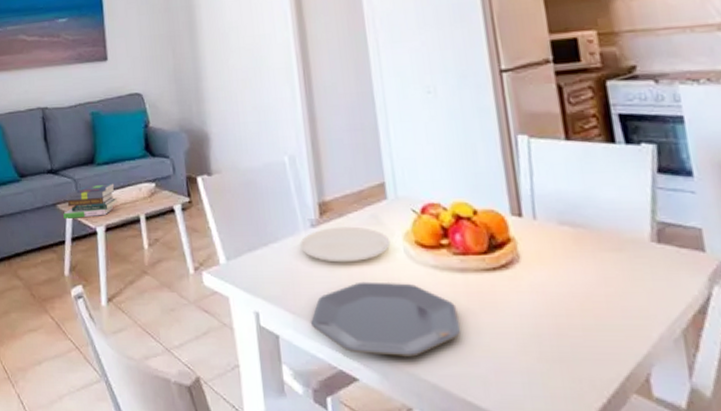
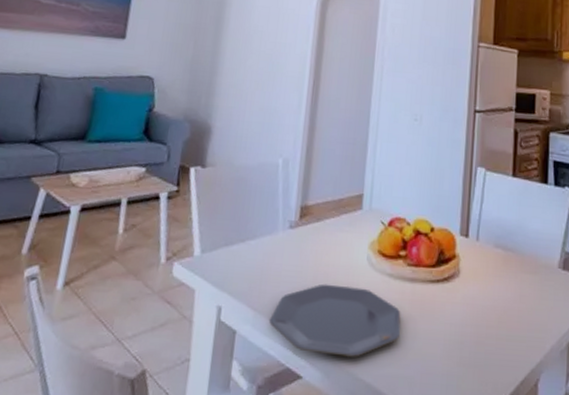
books: present [63,183,117,220] -> none [36,161,102,195]
plate: present [300,226,391,263] -> none [275,230,357,265]

